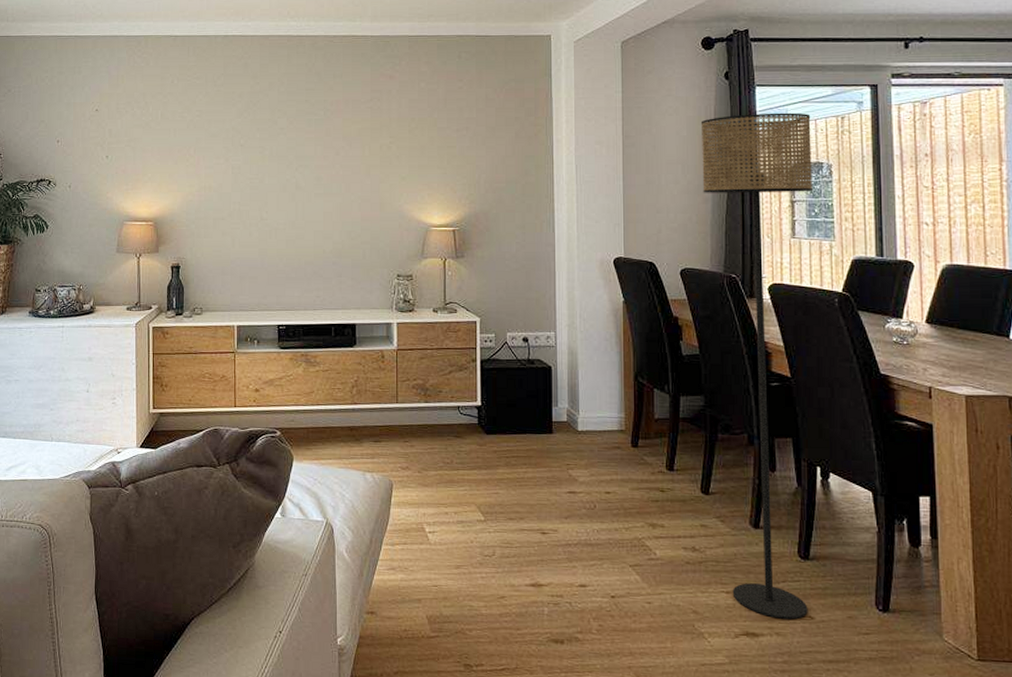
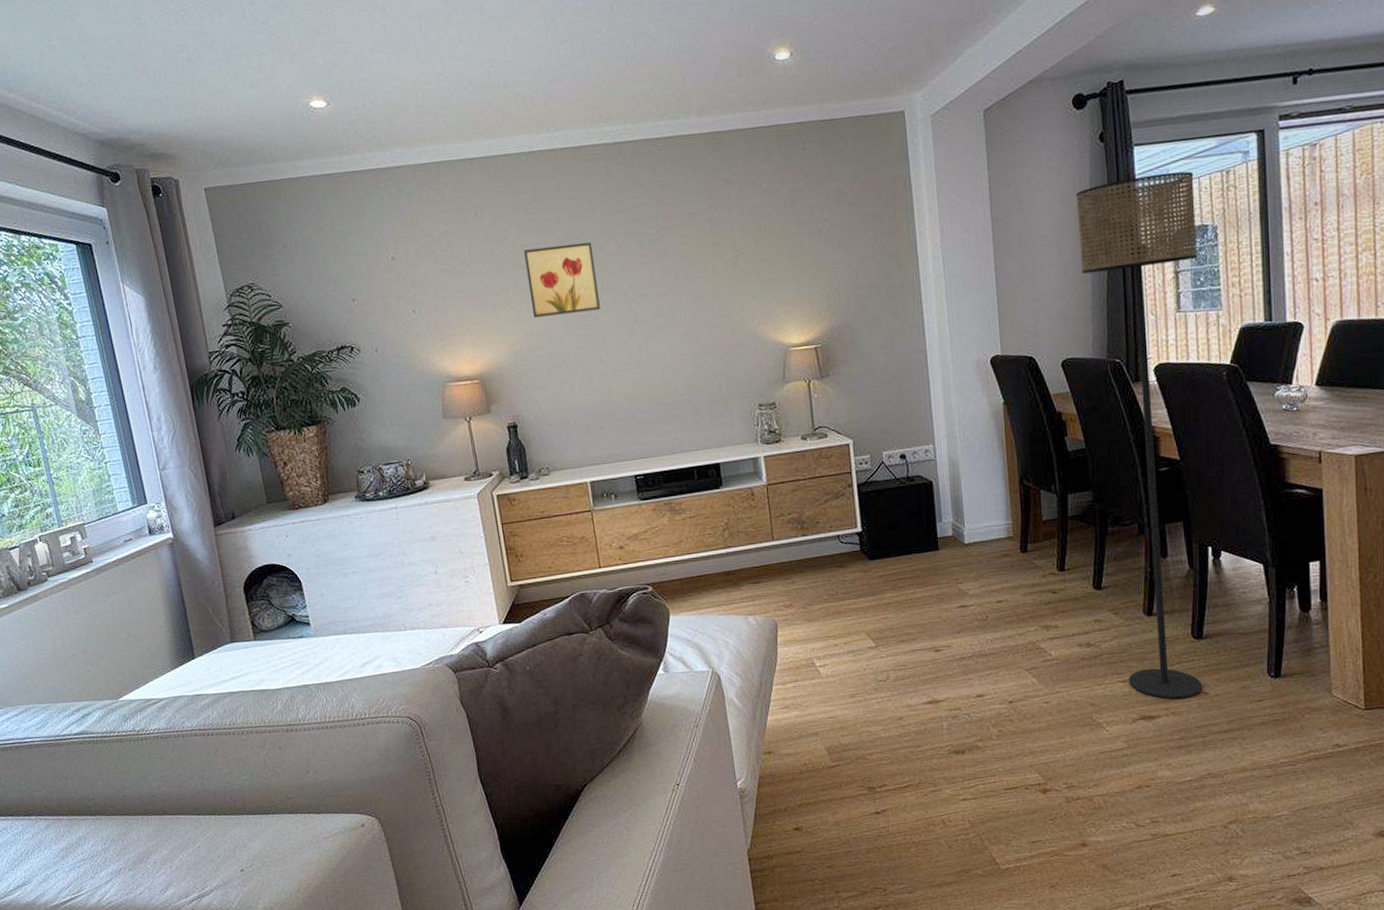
wall art: none [208,115,267,174] -> present [524,242,600,318]

